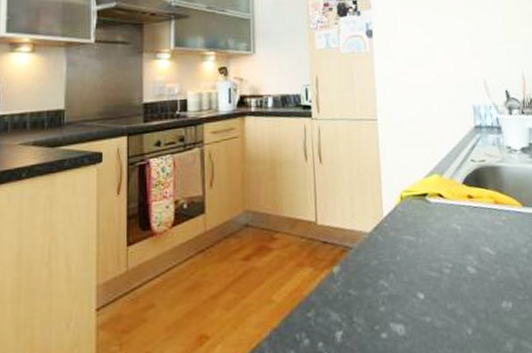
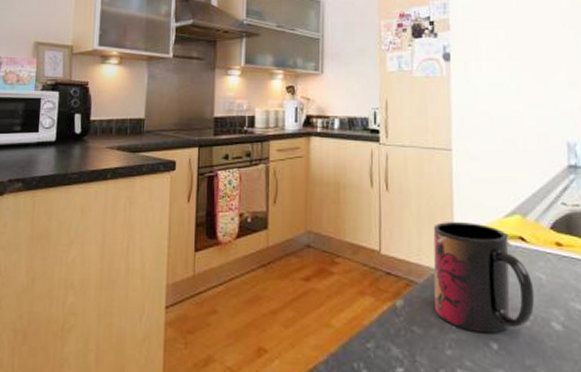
mug: none [364,185,453,286] -> present [433,222,535,334]

